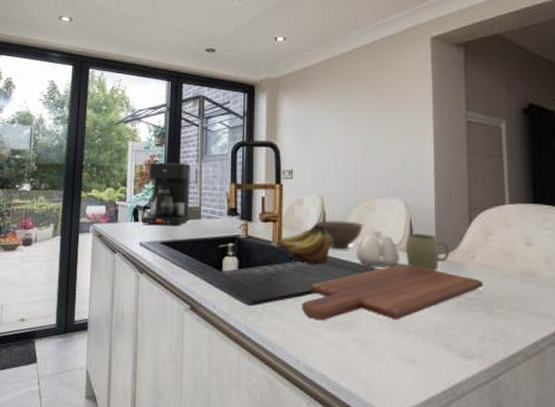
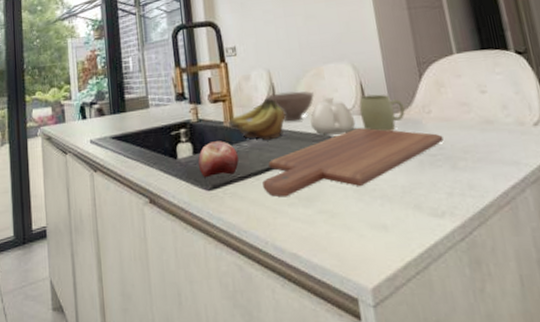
coffee maker: present [142,162,191,226] -> none [89,53,139,121]
fruit: none [241,259,281,293] -> present [197,141,239,178]

